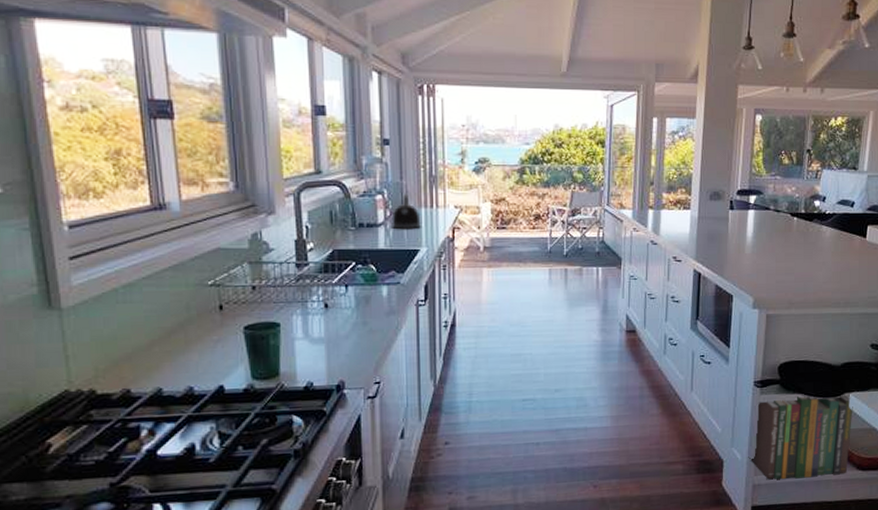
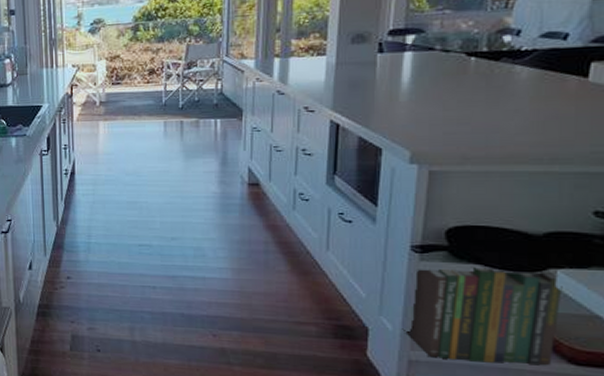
kettle: present [392,193,421,230] -> none [18,56,43,89]

